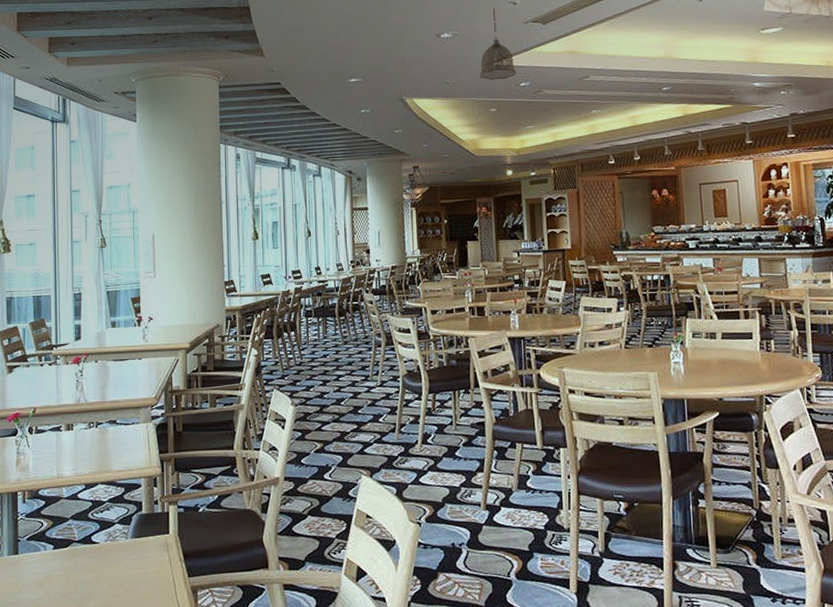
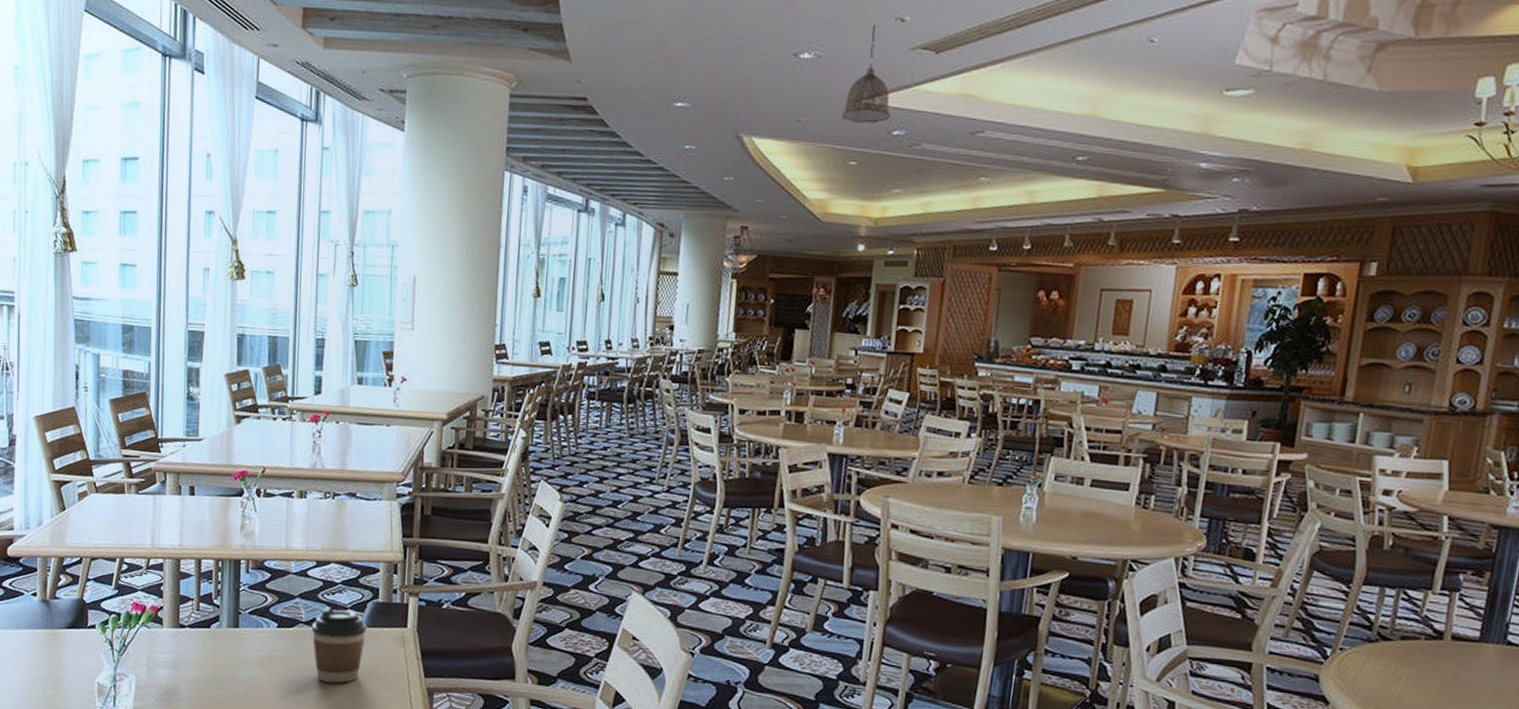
coffee cup: none [84,524,134,594] -> present [311,606,367,684]

